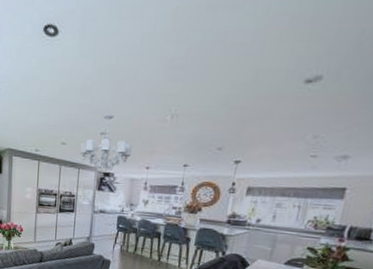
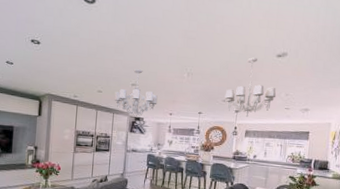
chandelier: none [220,87,299,170] -> present [224,57,276,118]

